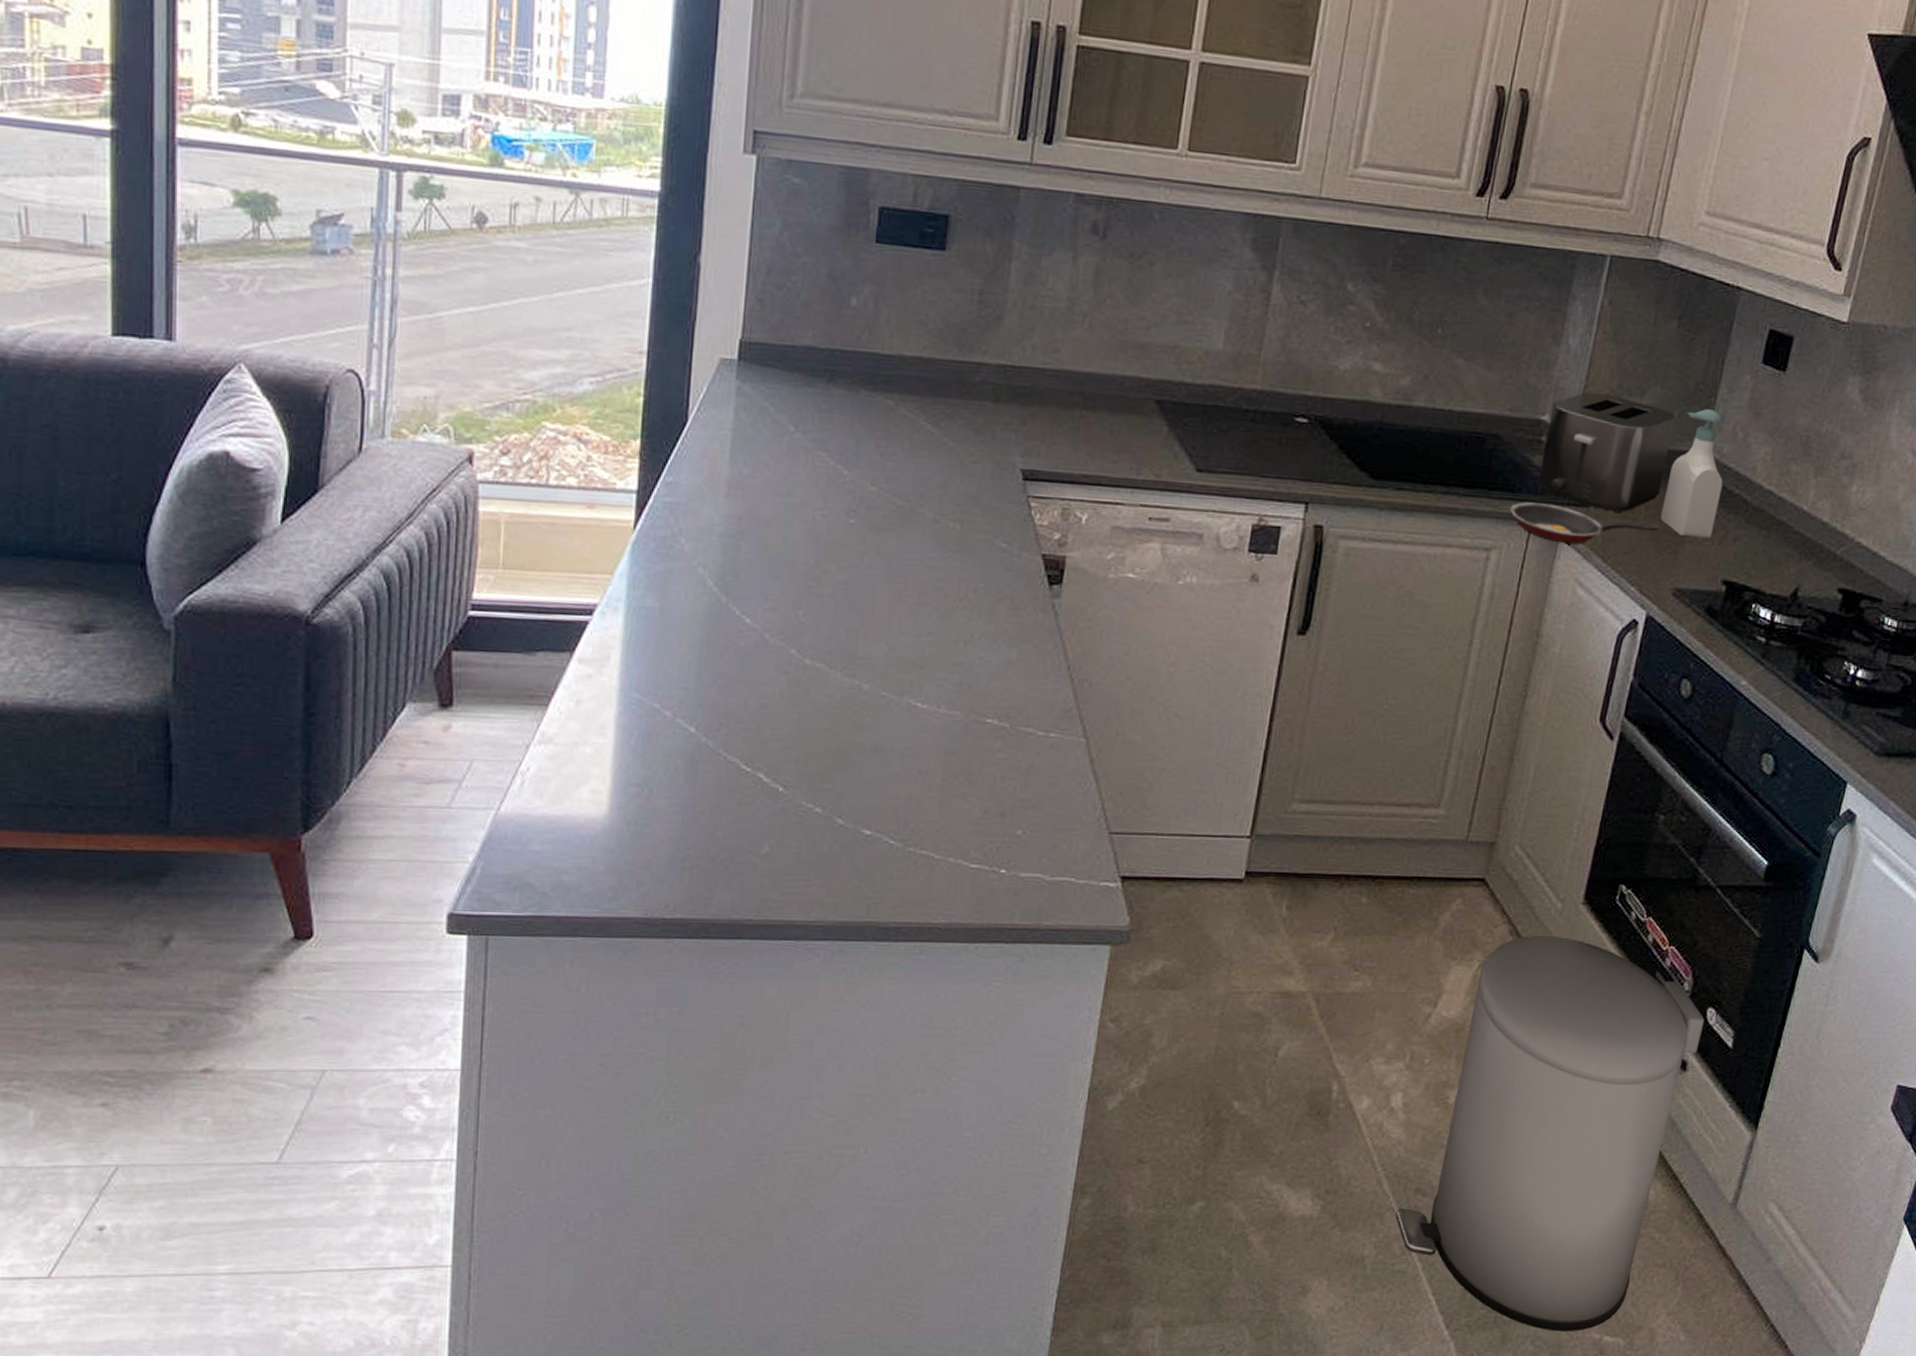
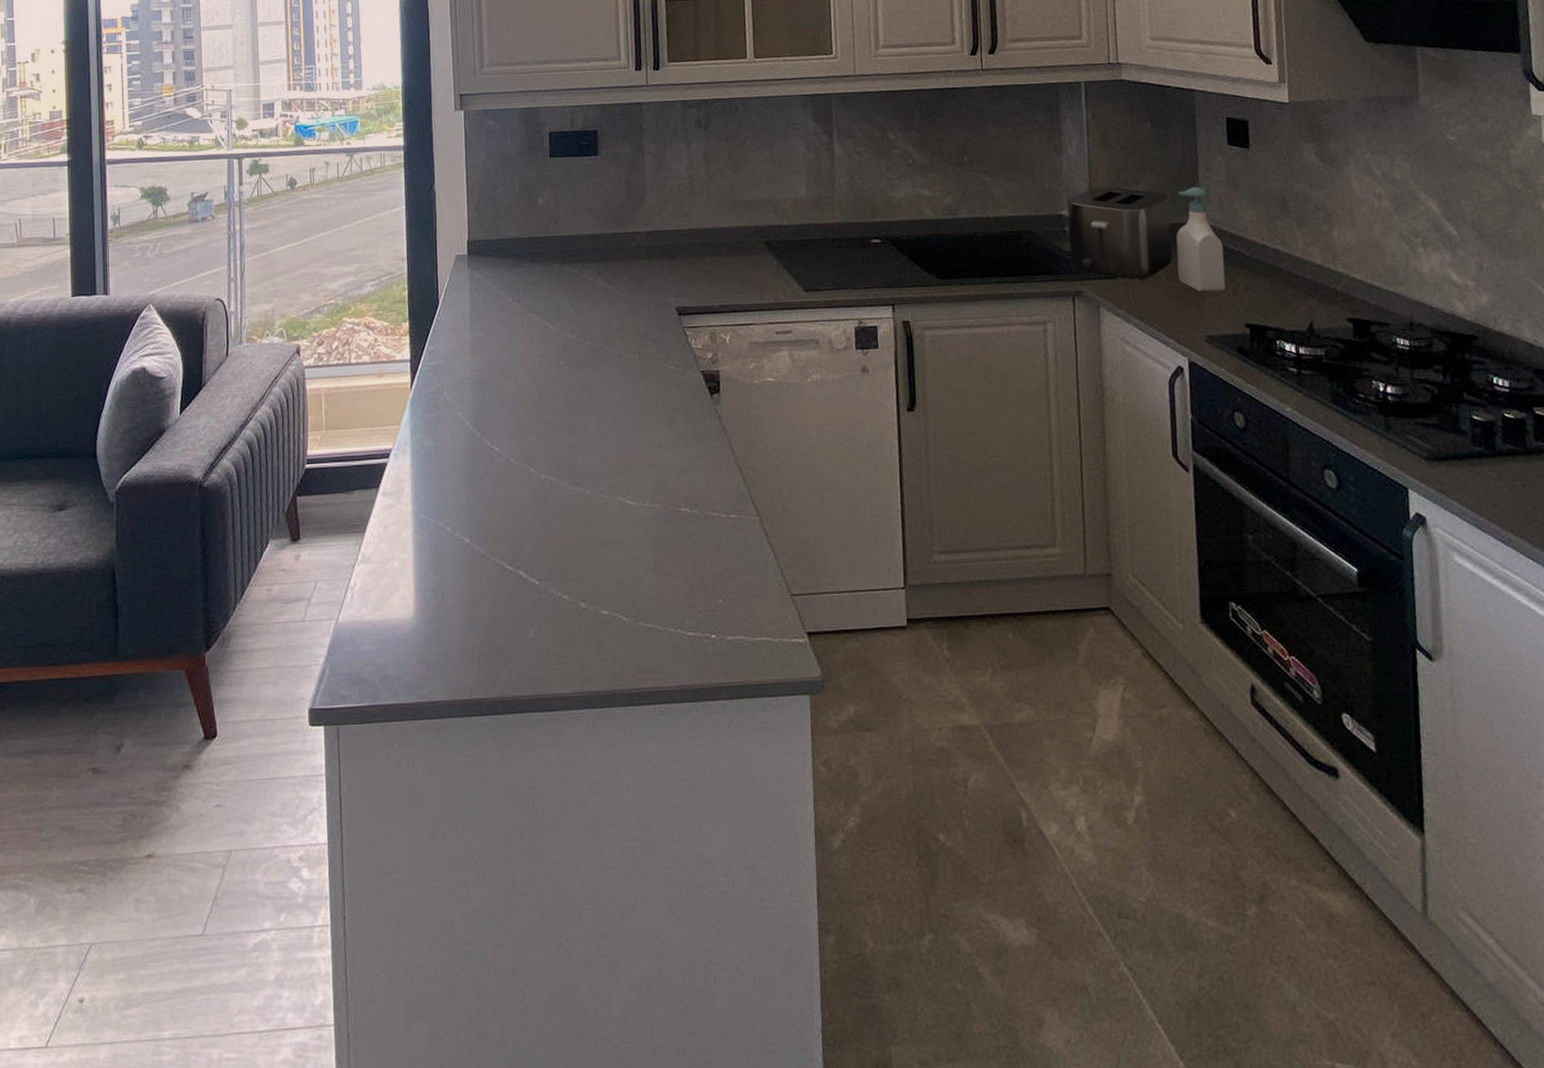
pedal bin: present [1395,935,1705,1331] -> none [1105,655,1346,1059]
frying pan: present [1510,502,1659,545] -> none [1054,280,1180,311]

